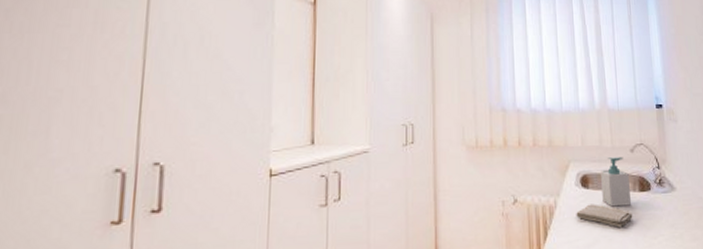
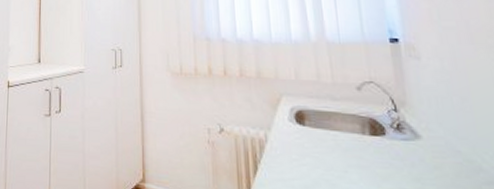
washcloth: present [576,204,633,228] -> none [290,142,363,173]
soap bottle: present [601,157,631,207] -> none [319,94,359,150]

